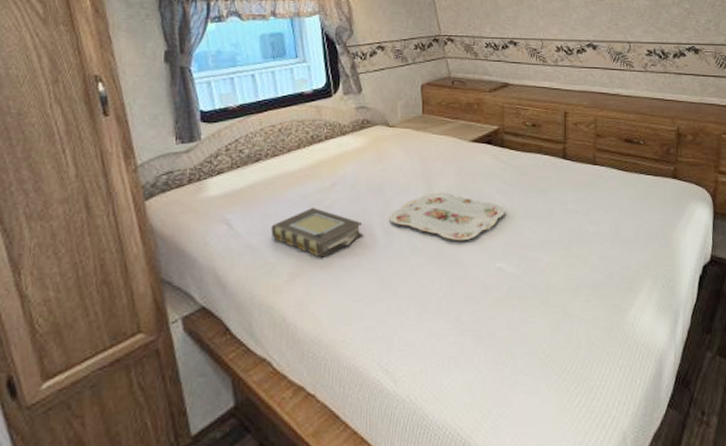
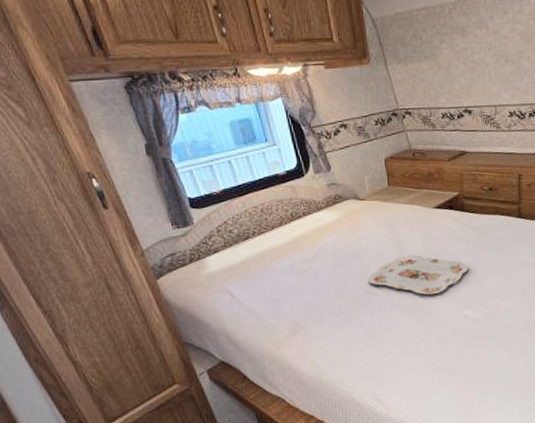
book: present [271,208,364,258] -> none [267,276,348,316]

